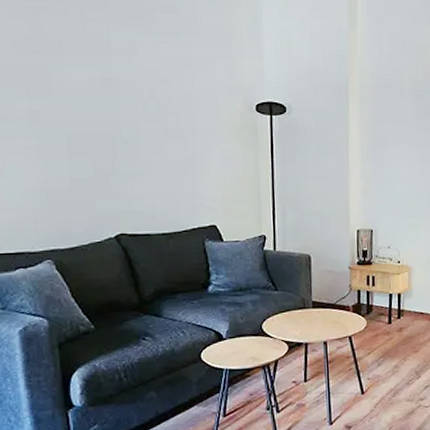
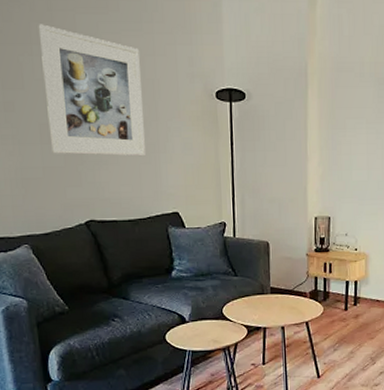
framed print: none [69,33,182,169] -> present [38,24,145,157]

